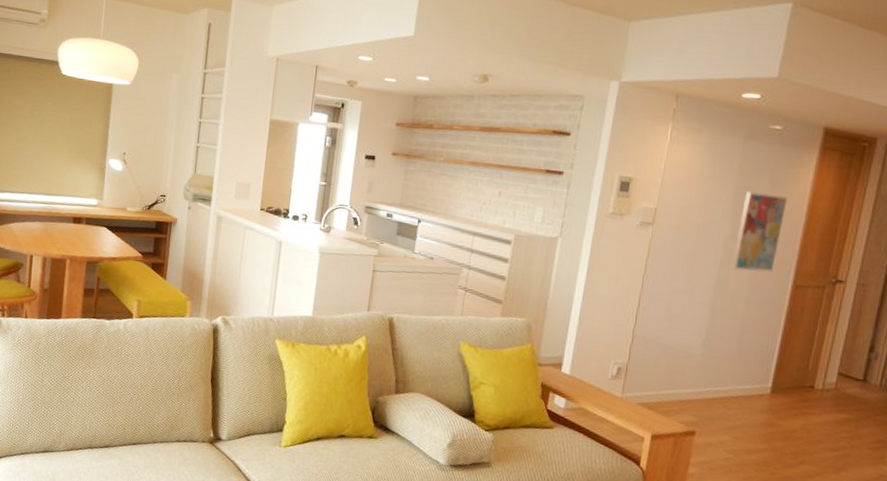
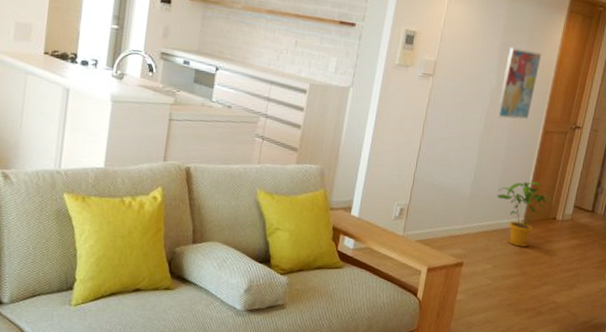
house plant: none [735,342,809,419] -> present [496,181,553,248]

